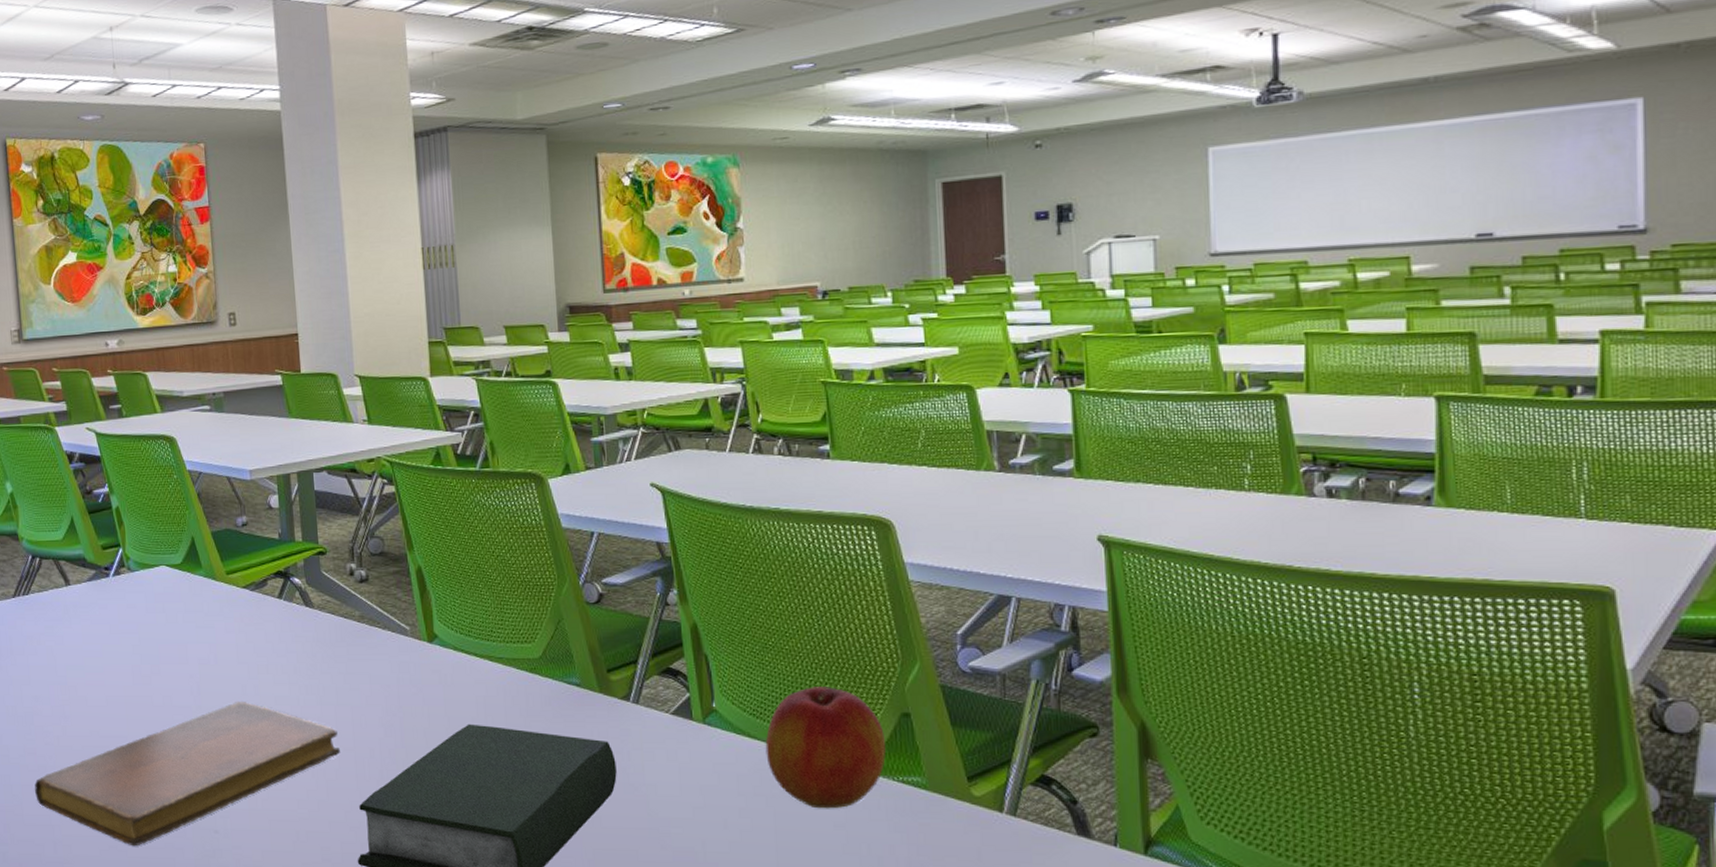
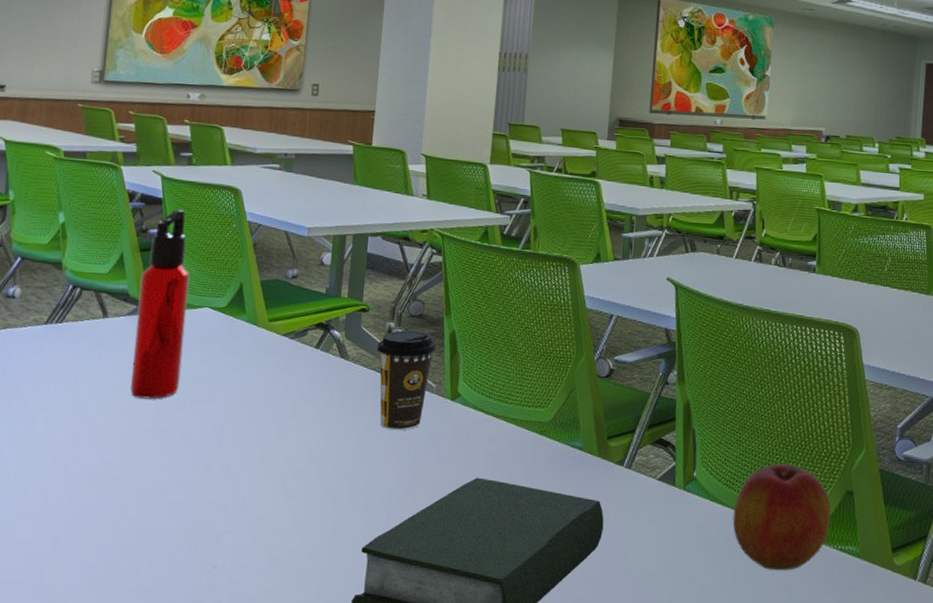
notebook: present [34,702,340,847] -> none [30,442,352,578]
water bottle: none [94,466,150,665] -> present [130,210,190,399]
coffee cup: none [341,570,404,679] -> present [377,330,437,431]

